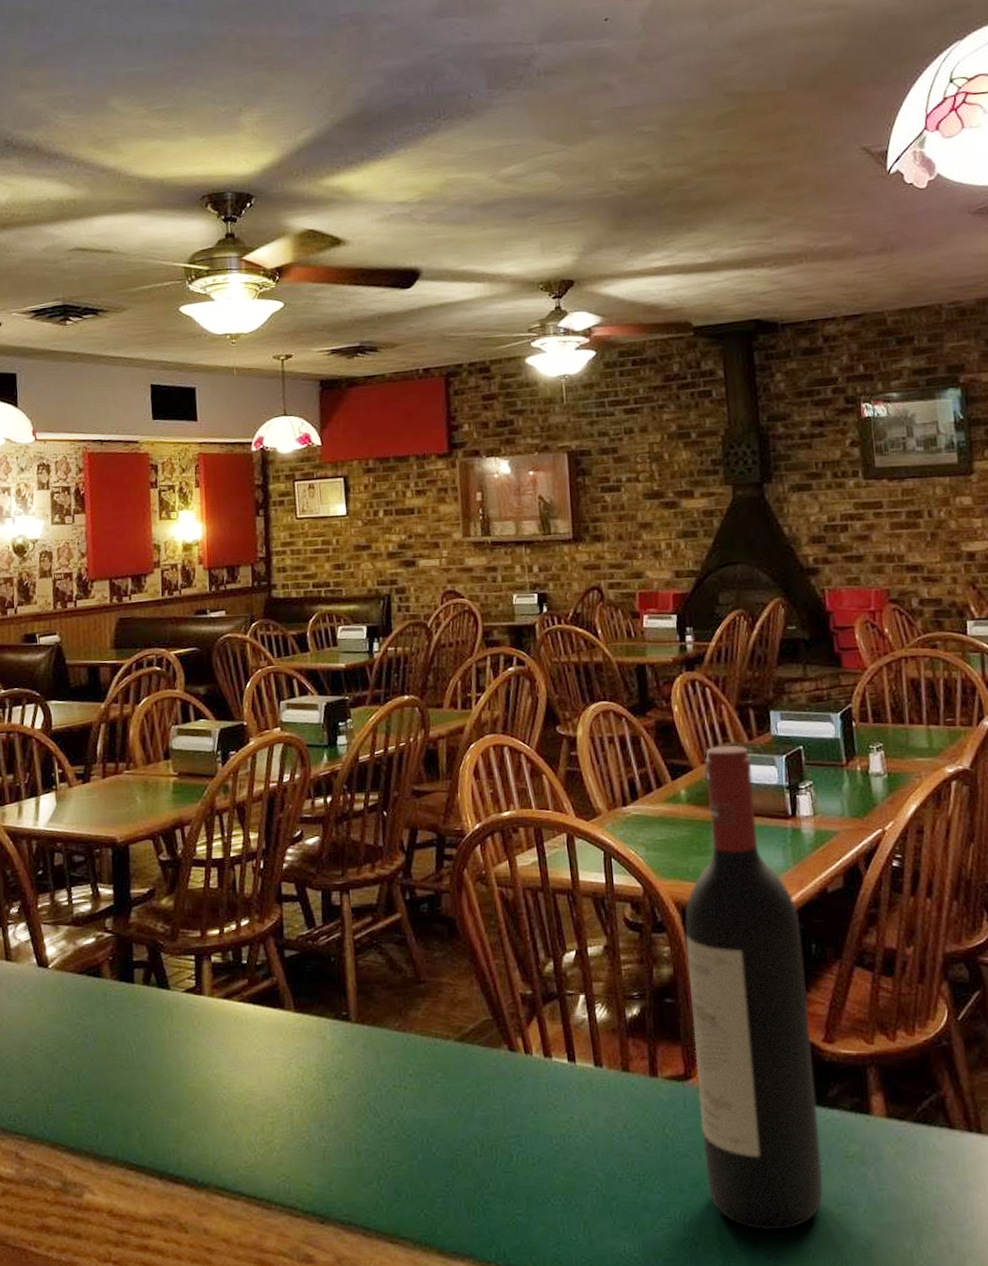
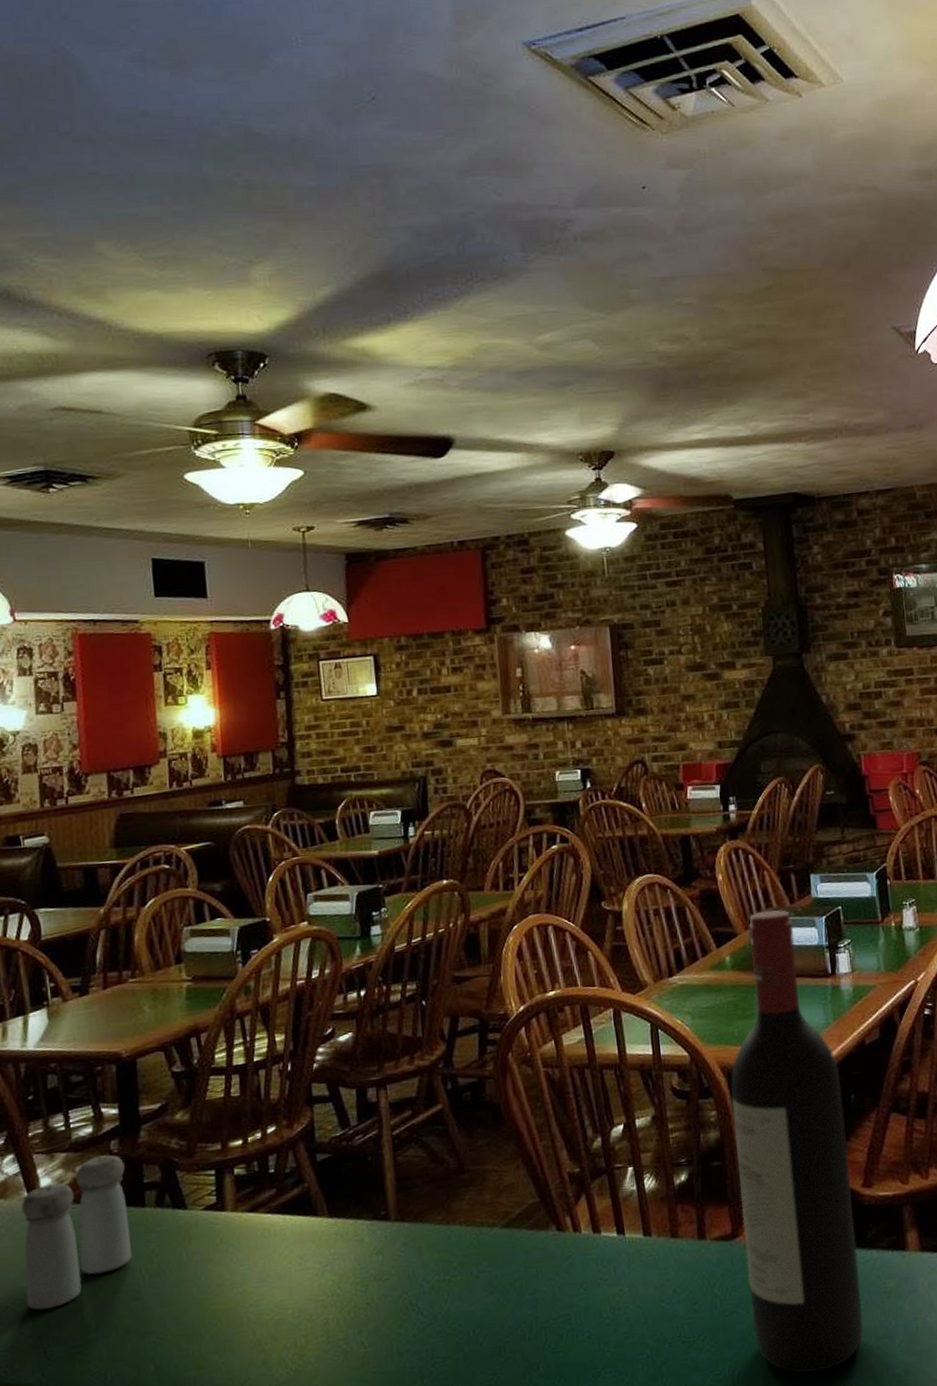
salt and pepper shaker: none [30,931,122,1068] -> present [21,1154,132,1311]

